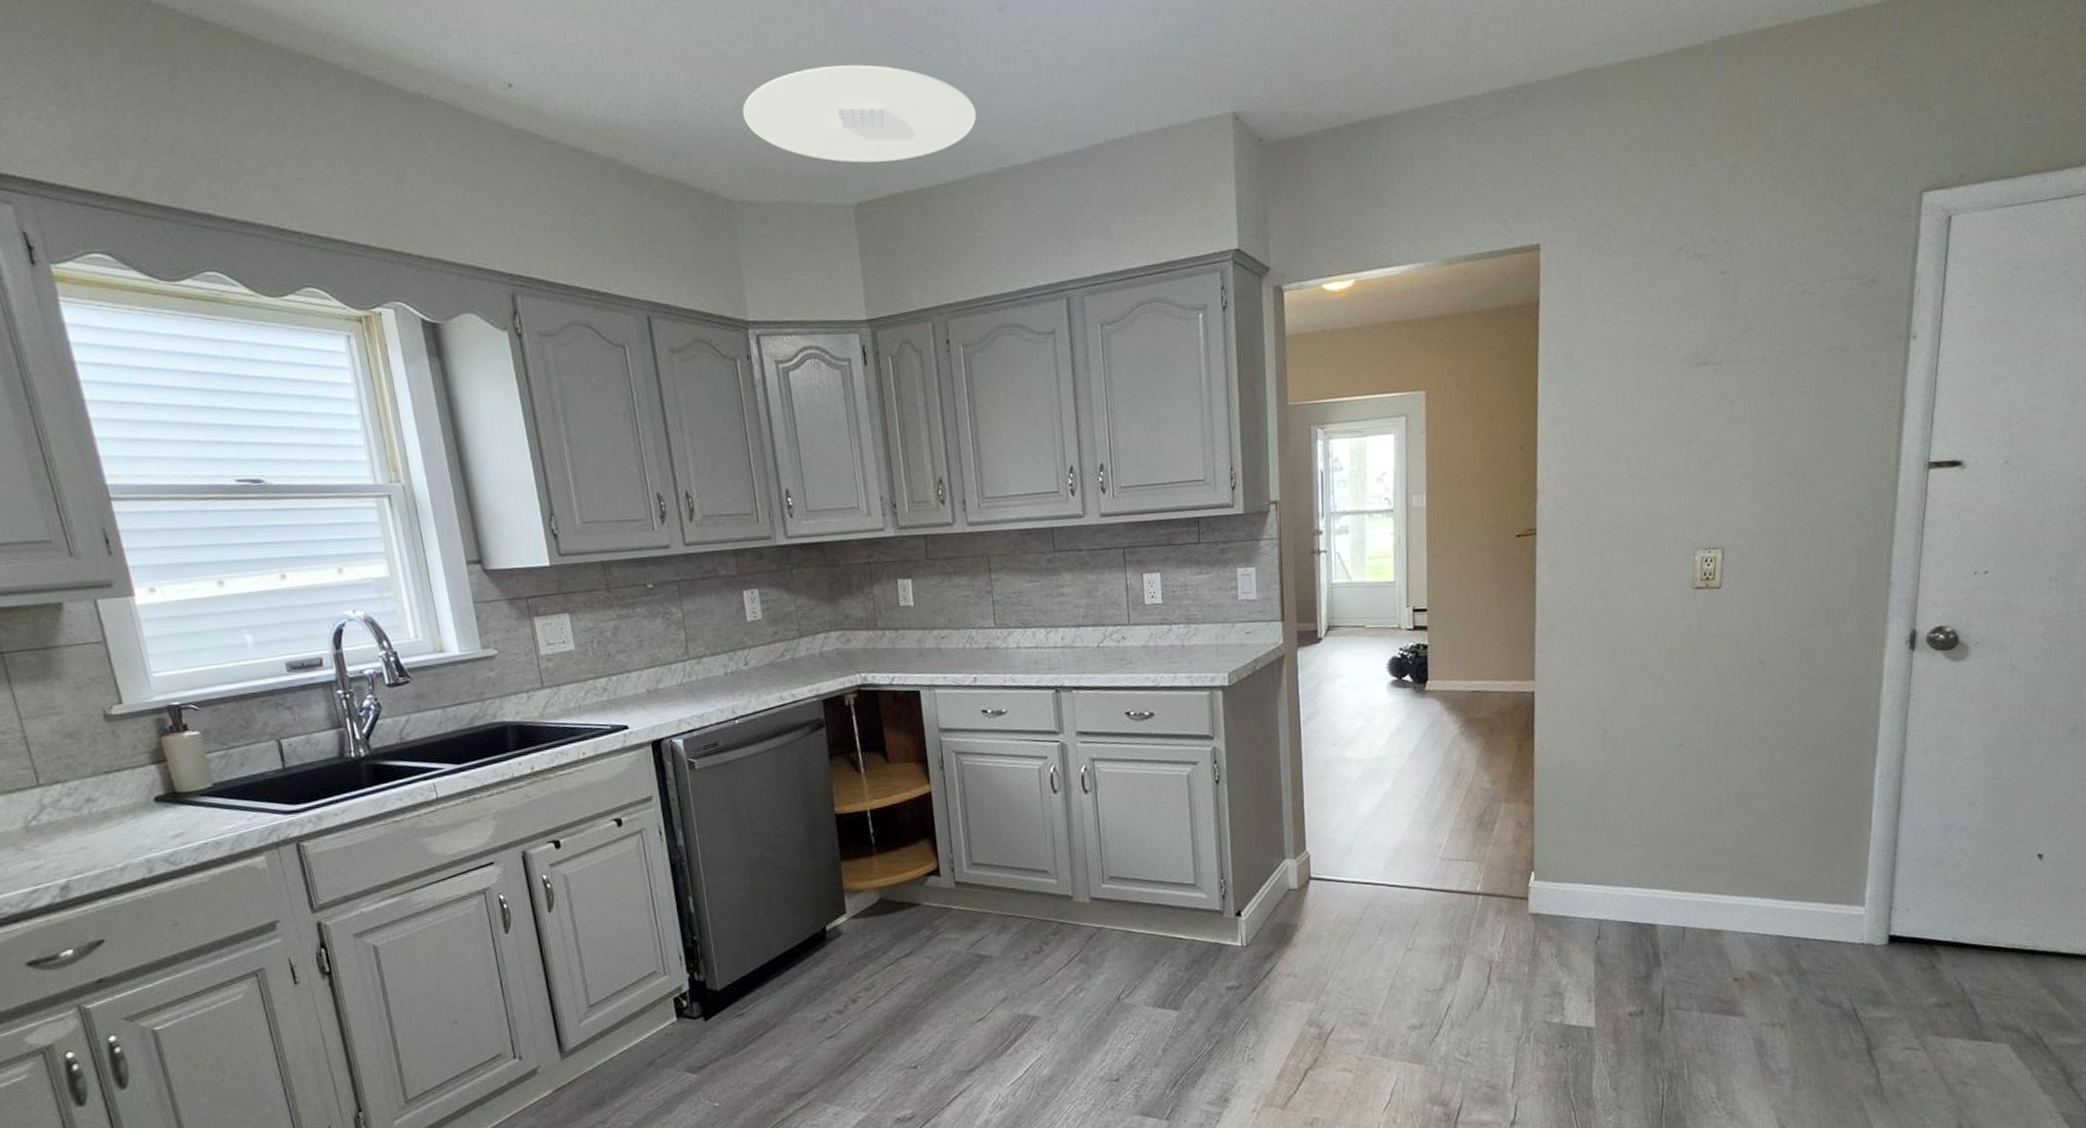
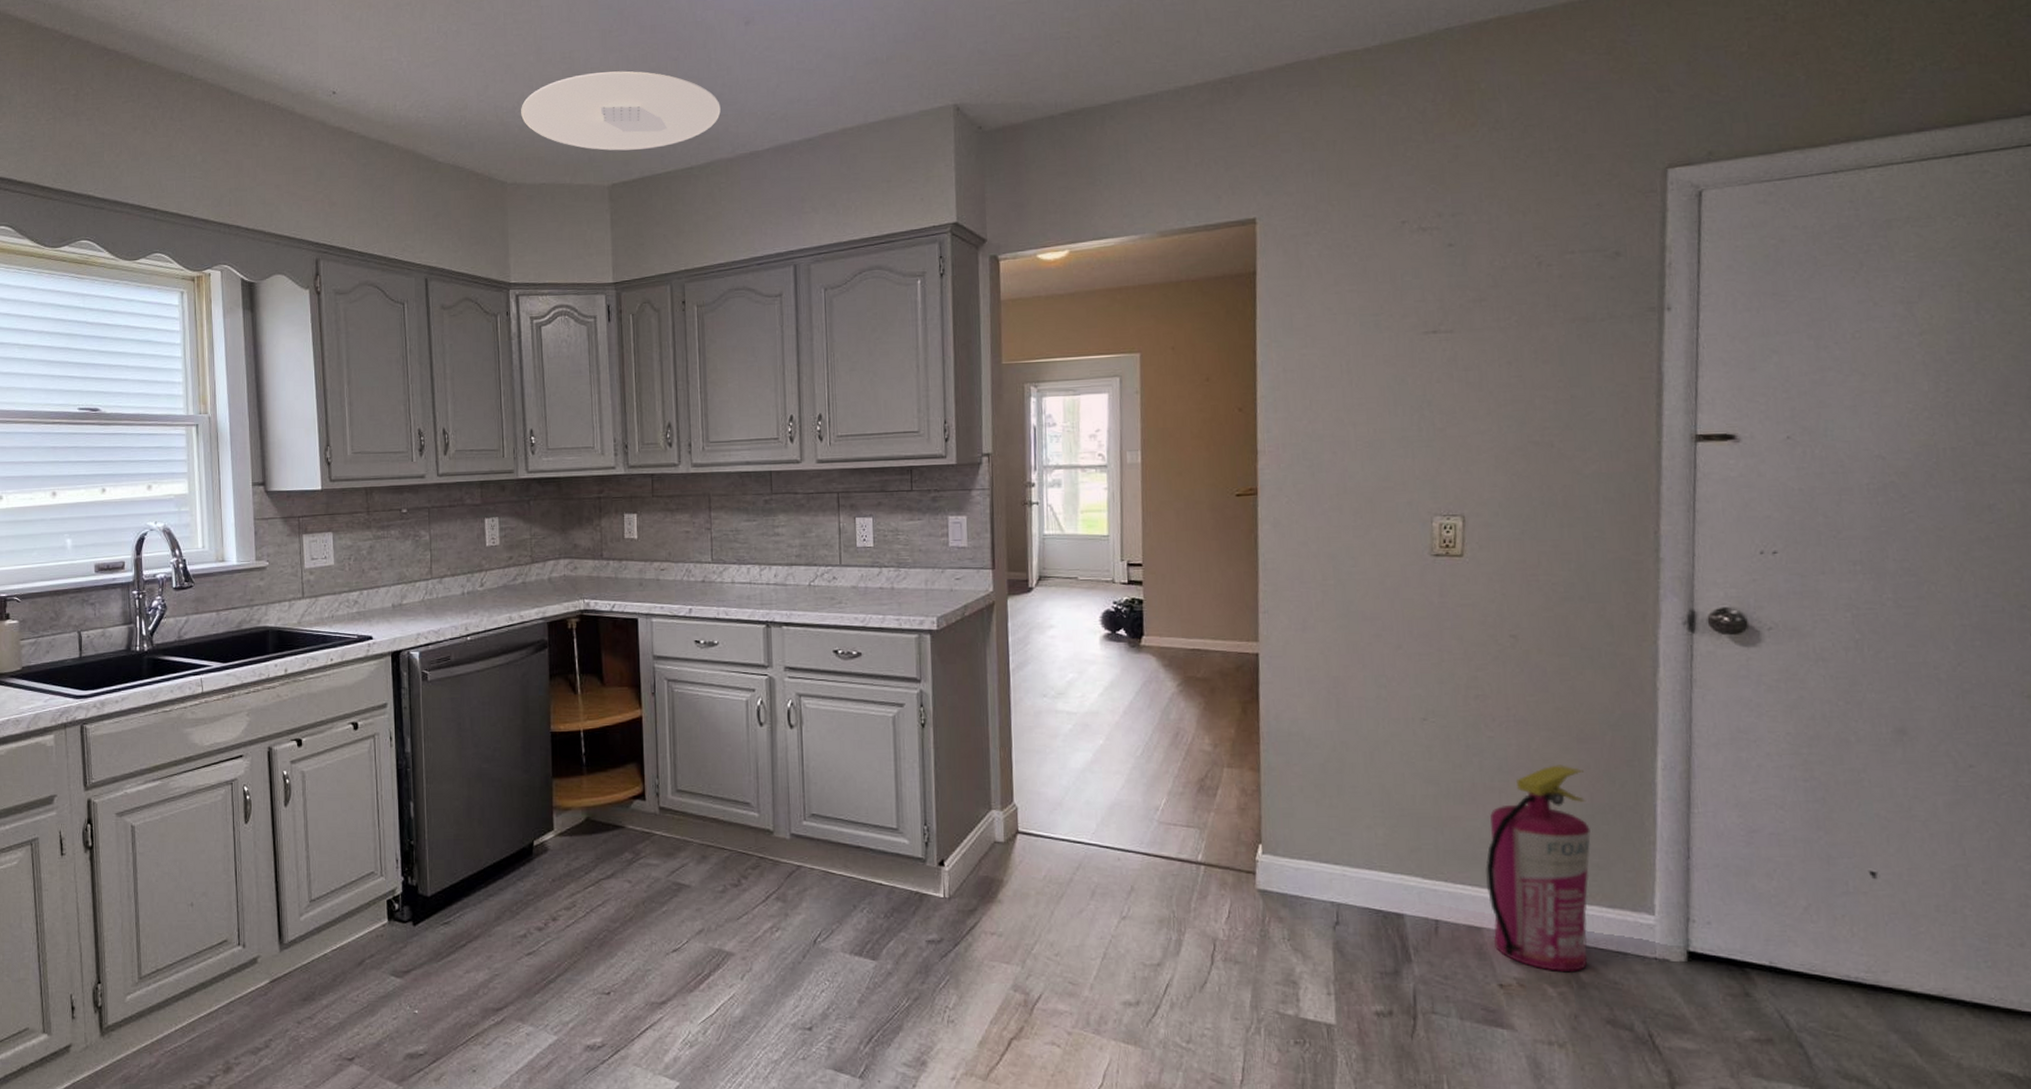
fire extinguisher: none [1727,779,1817,963] -> present [1486,764,1591,973]

